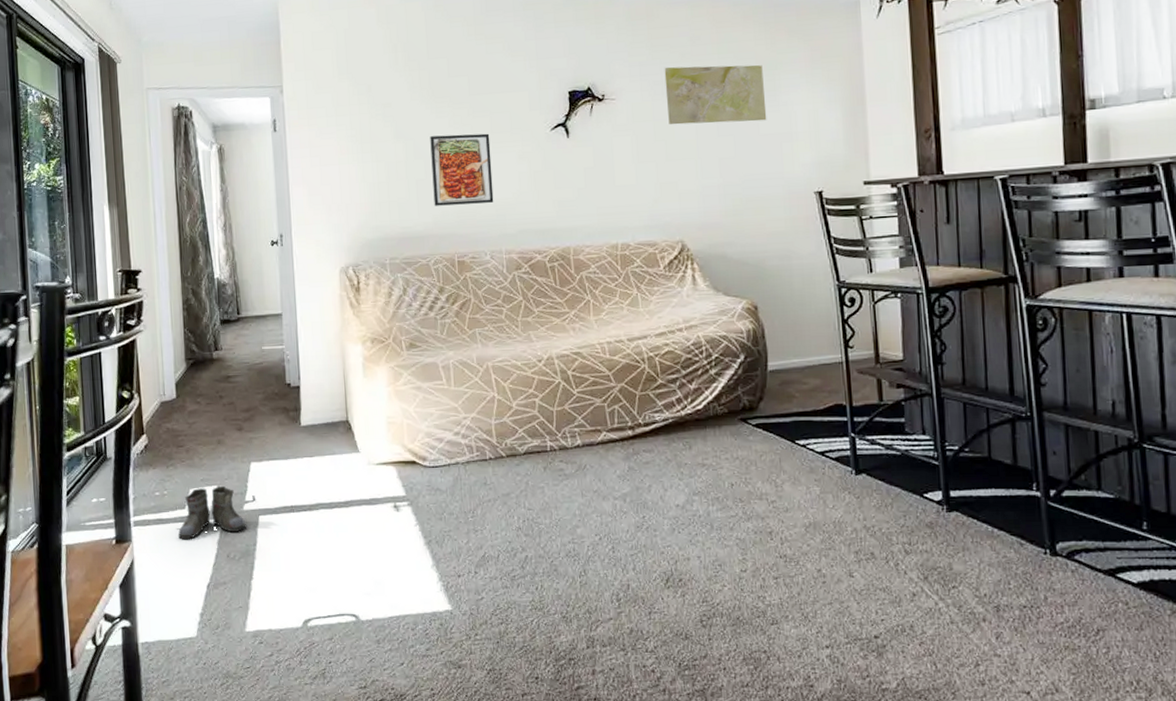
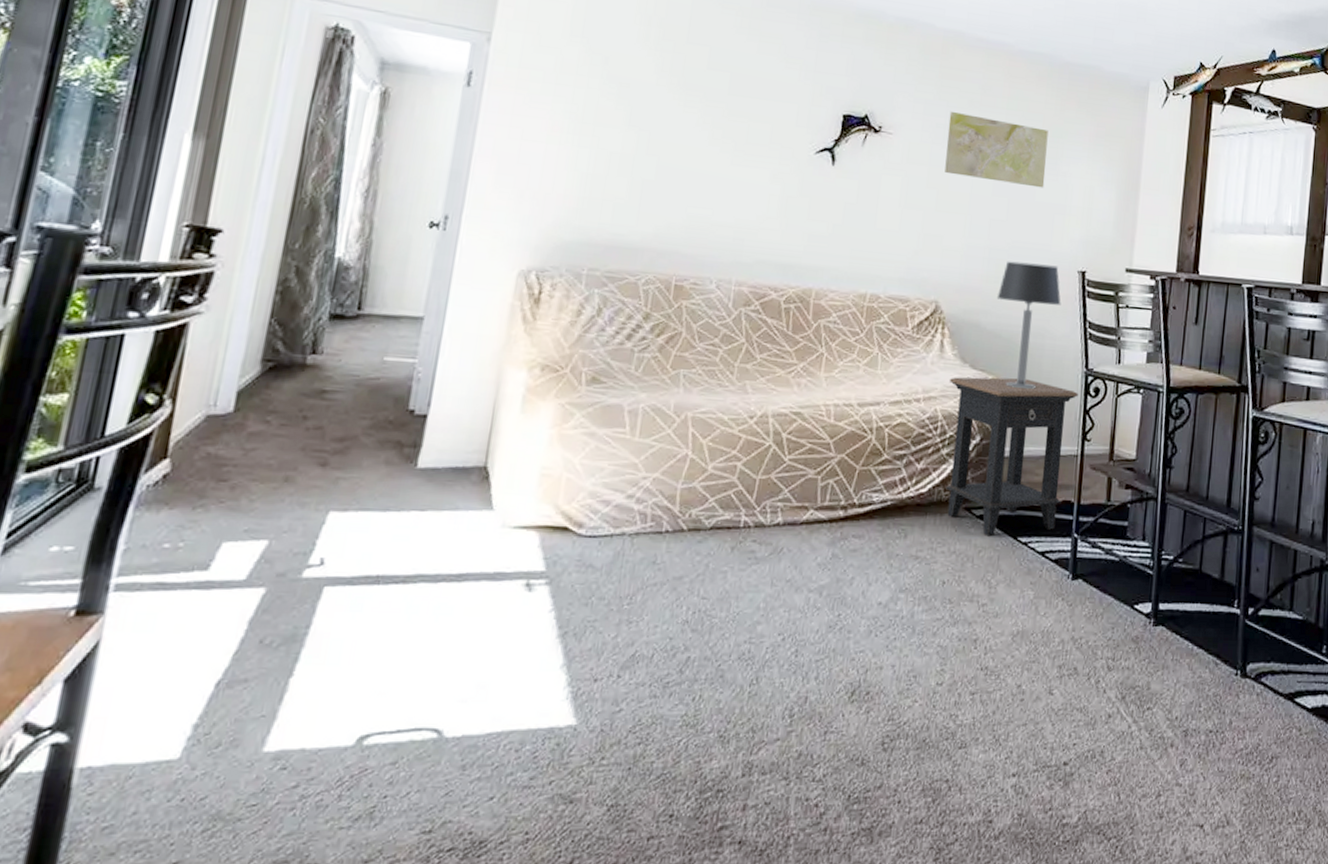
boots: present [177,485,246,540] -> none [185,540,302,616]
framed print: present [430,133,494,206] -> none [659,132,744,223]
side table: none [707,298,834,442] -> present [946,377,1078,537]
table lamp: none [738,190,803,308] -> present [996,261,1061,390]

